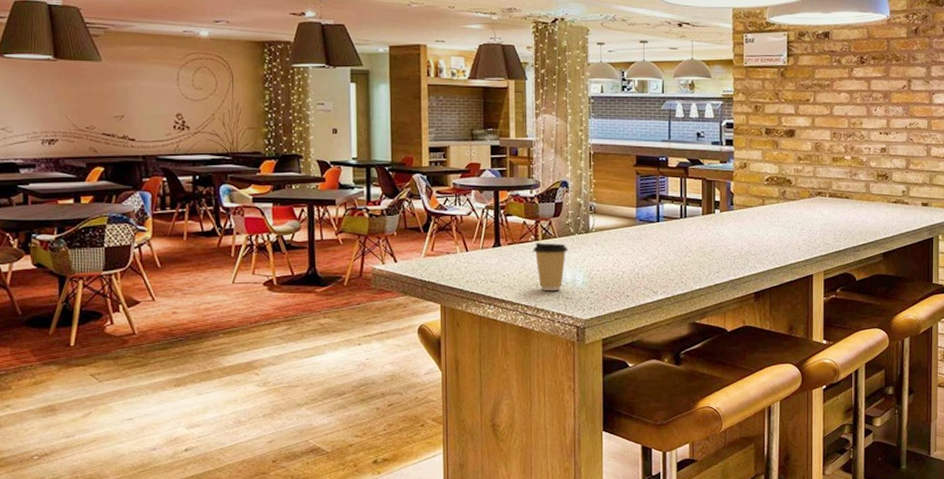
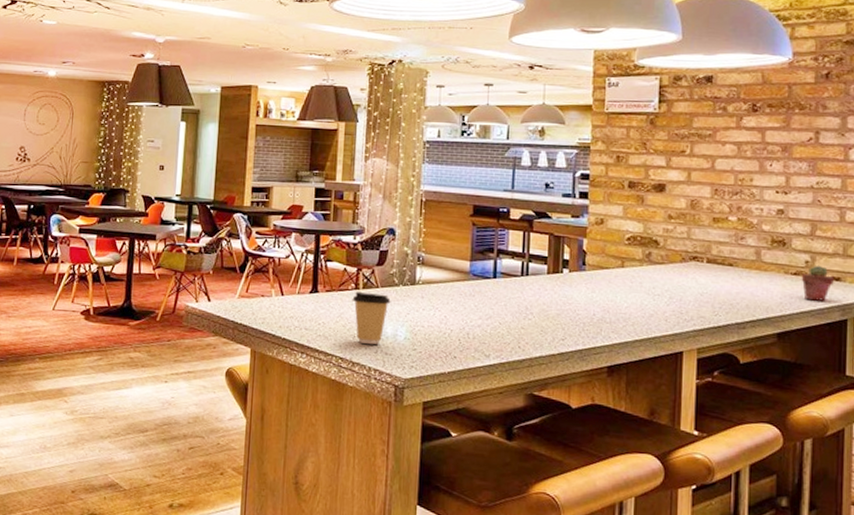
potted succulent: none [899,193,924,224] -> present [801,265,835,301]

